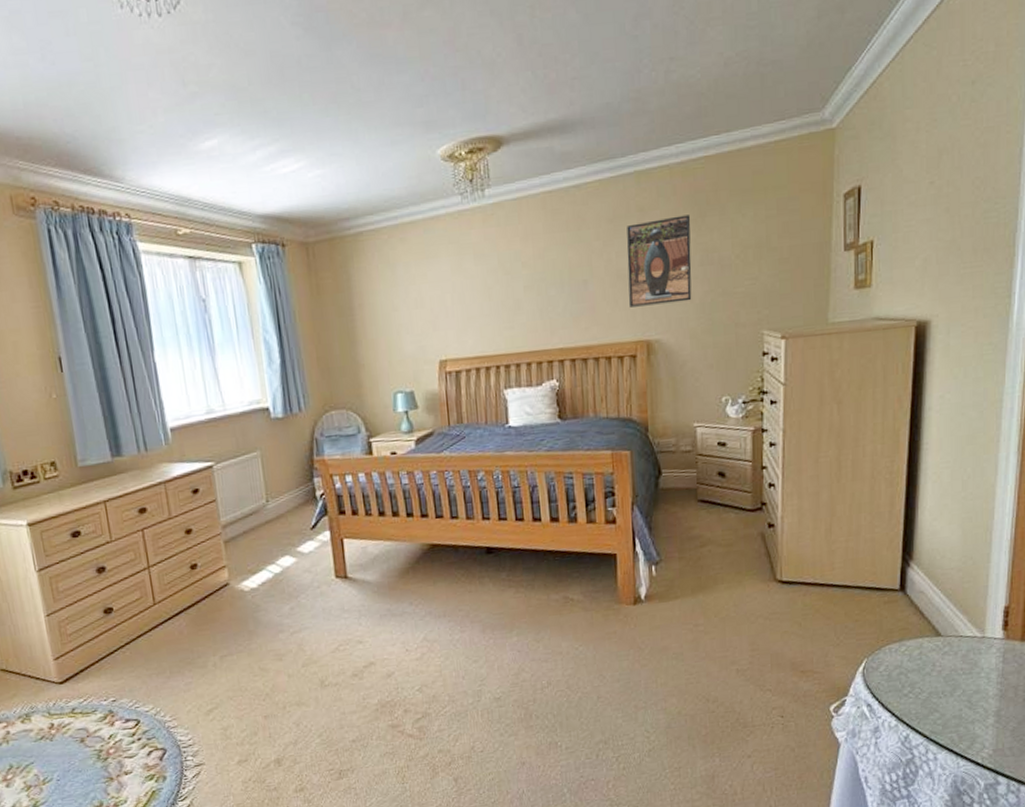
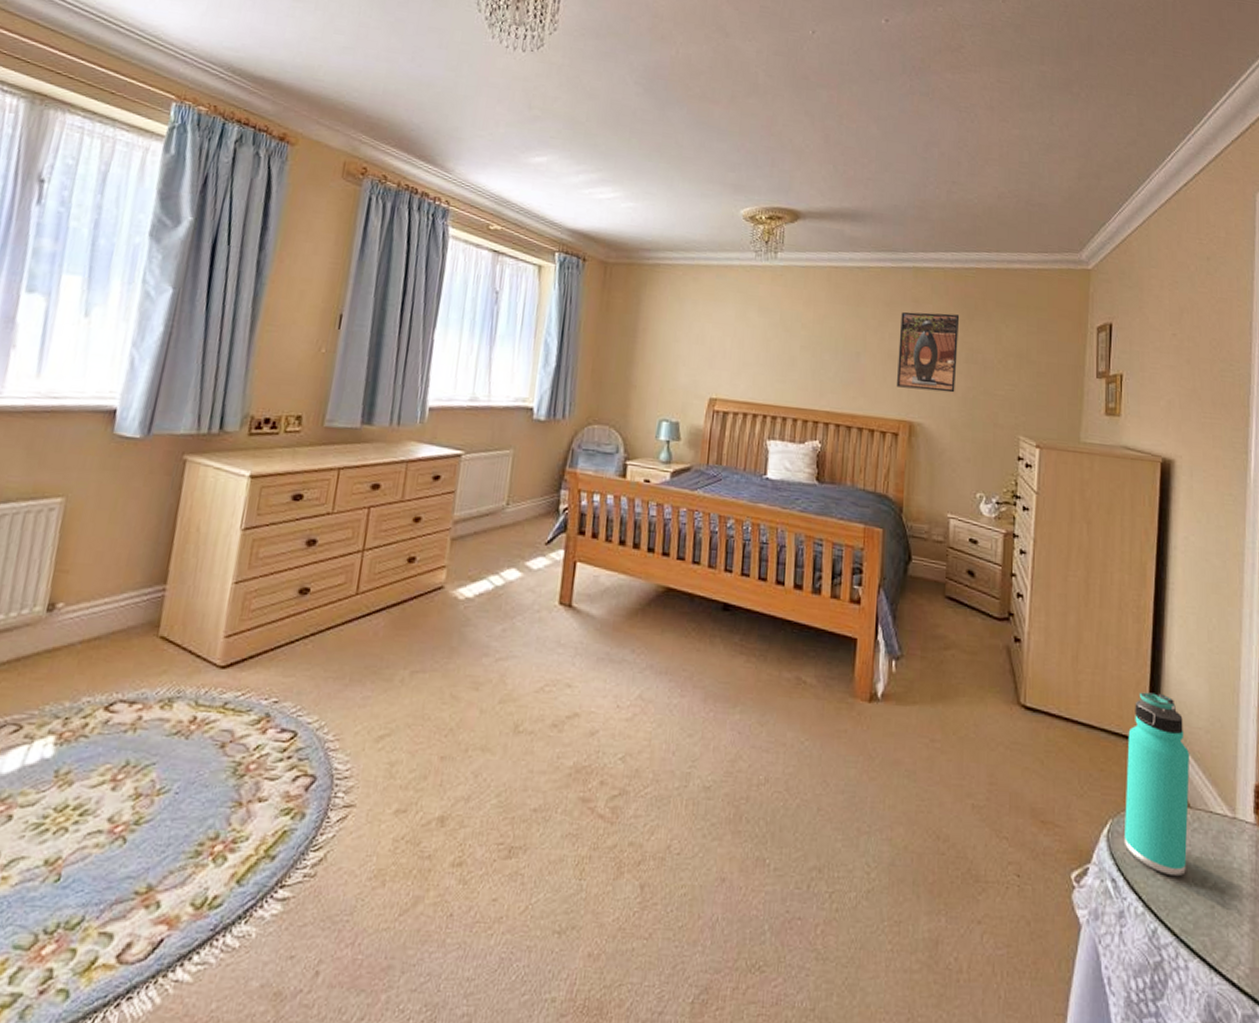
thermos bottle: none [878,545,942,693] -> present [1123,692,1190,877]

